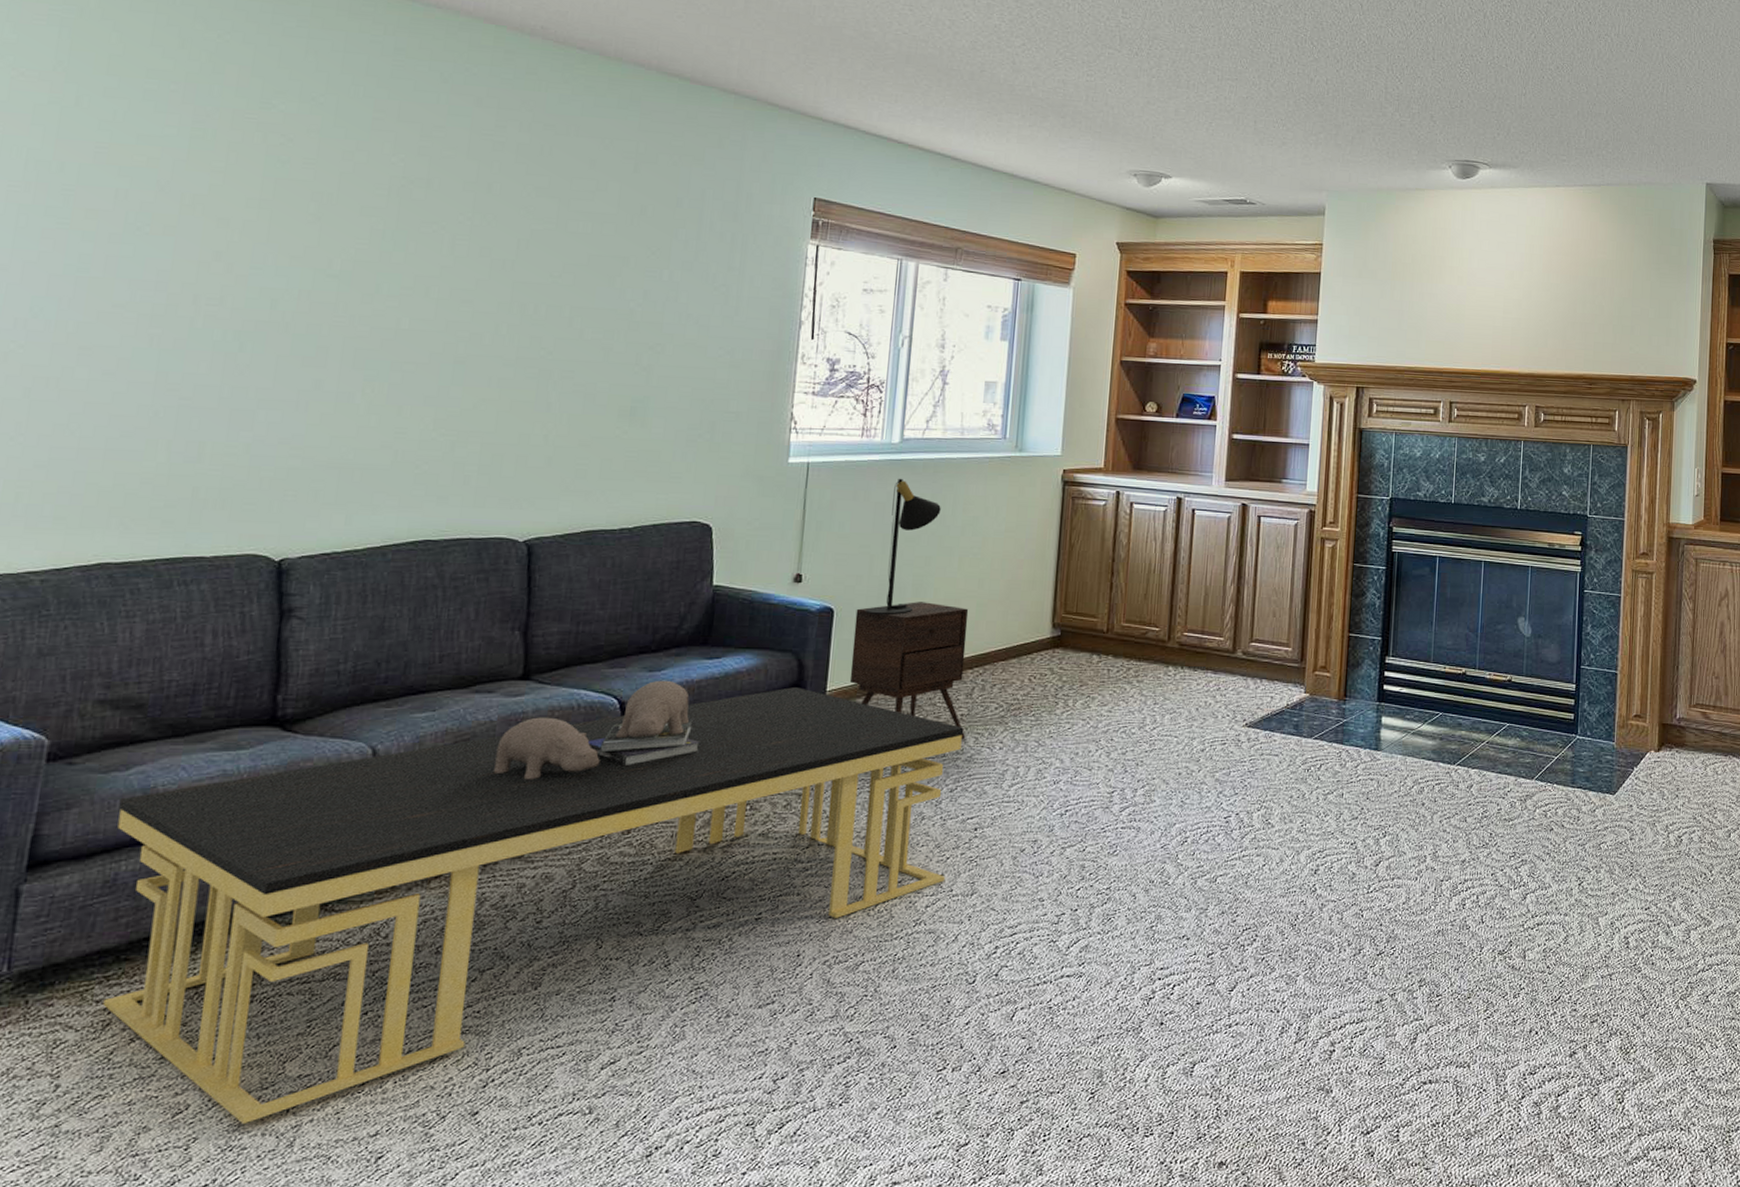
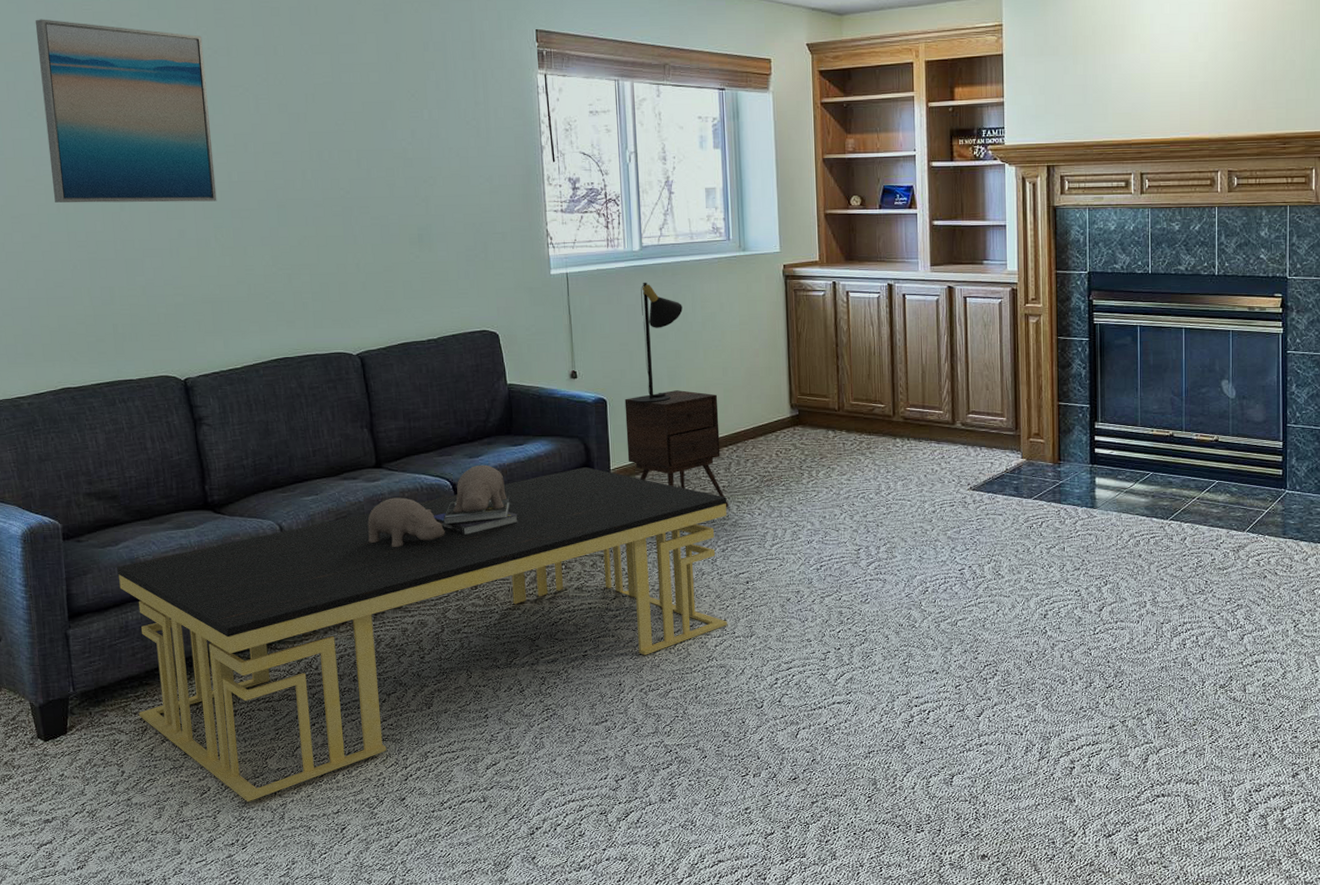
wall art: none [148,122,397,350] -> present [35,19,217,203]

